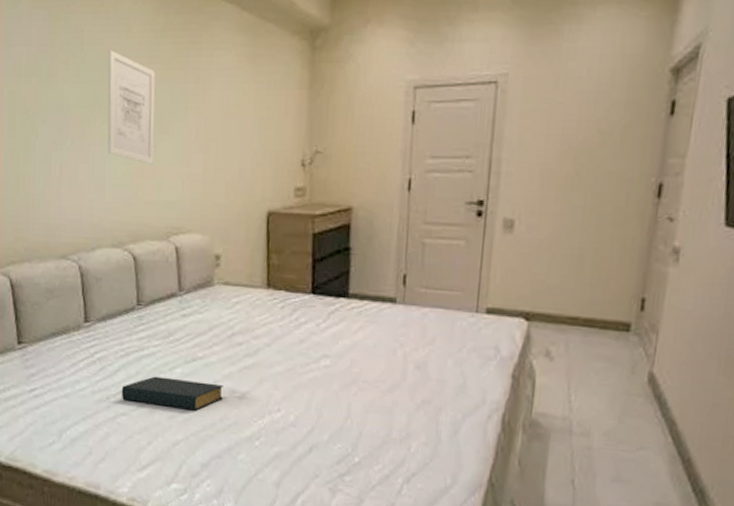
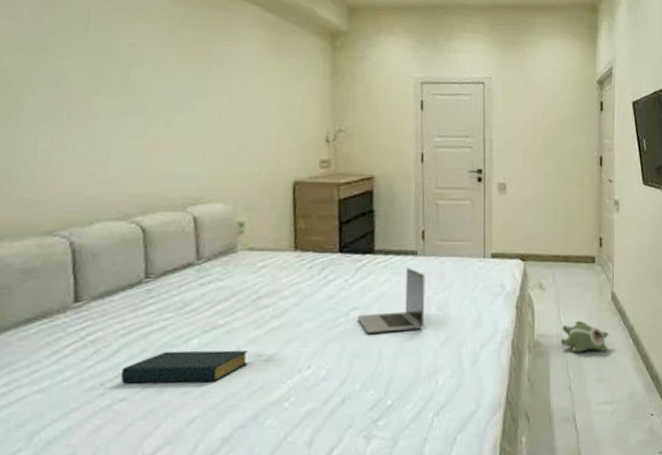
wall art: present [107,50,155,164] -> none [114,32,174,139]
laptop: none [328,316,404,387] -> present [357,268,426,333]
plush toy: none [566,402,638,448] -> present [560,320,609,353]

